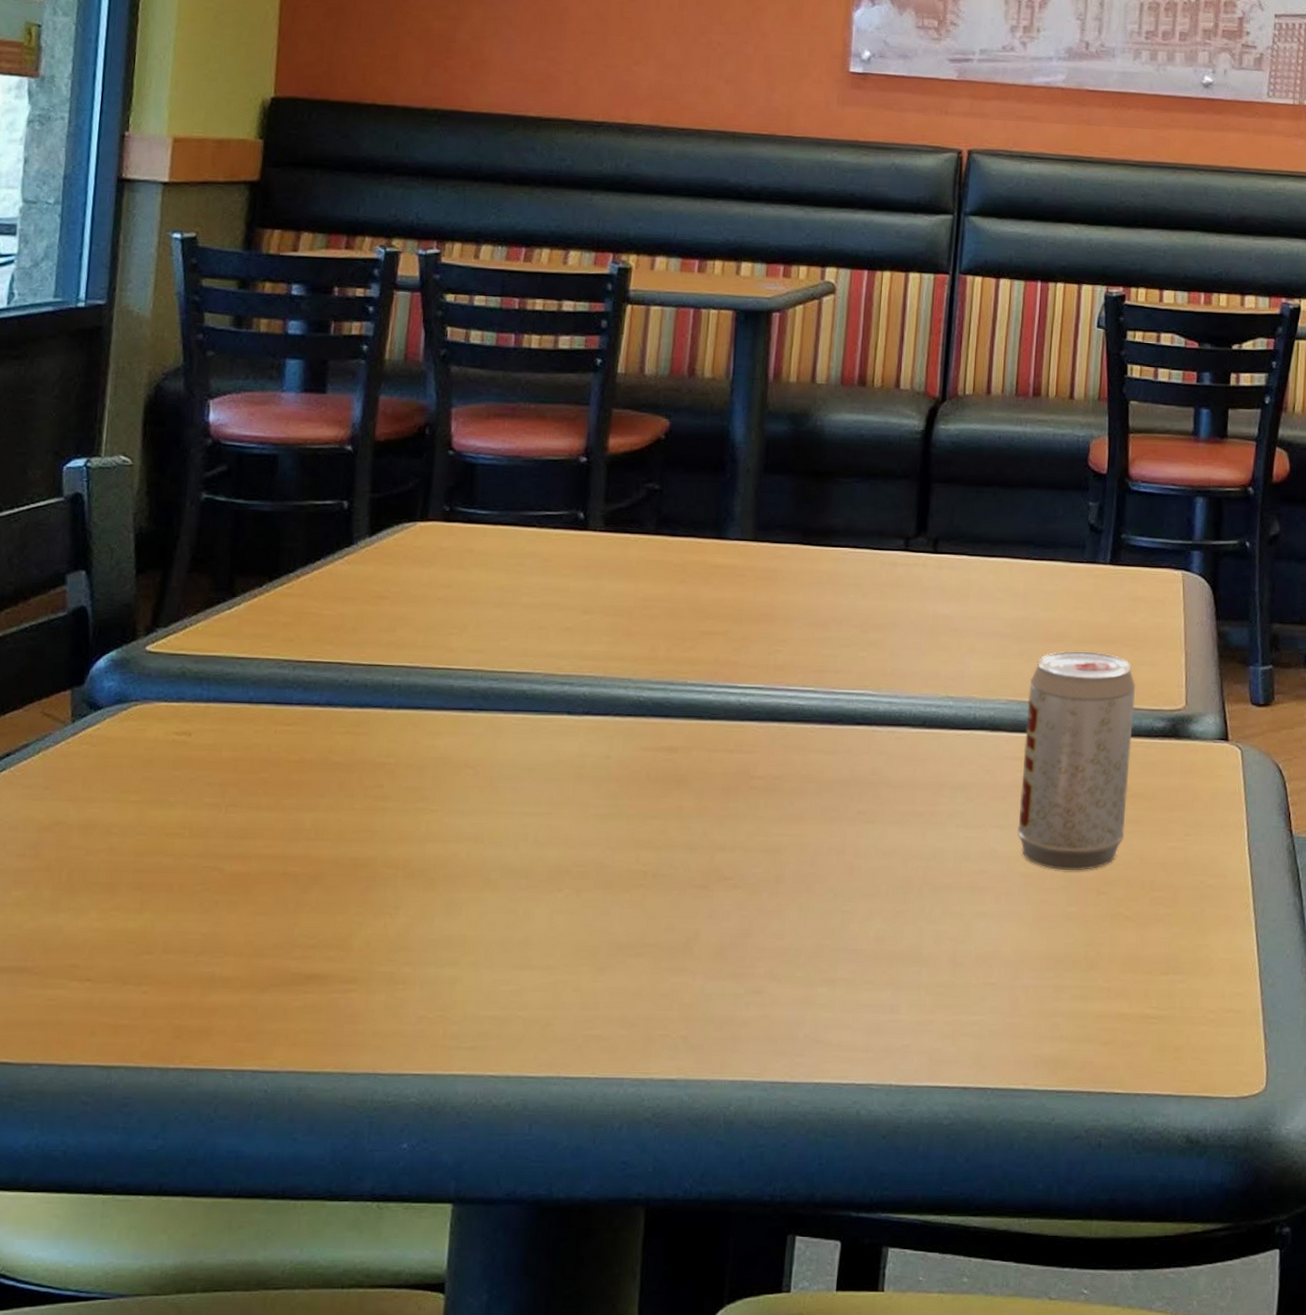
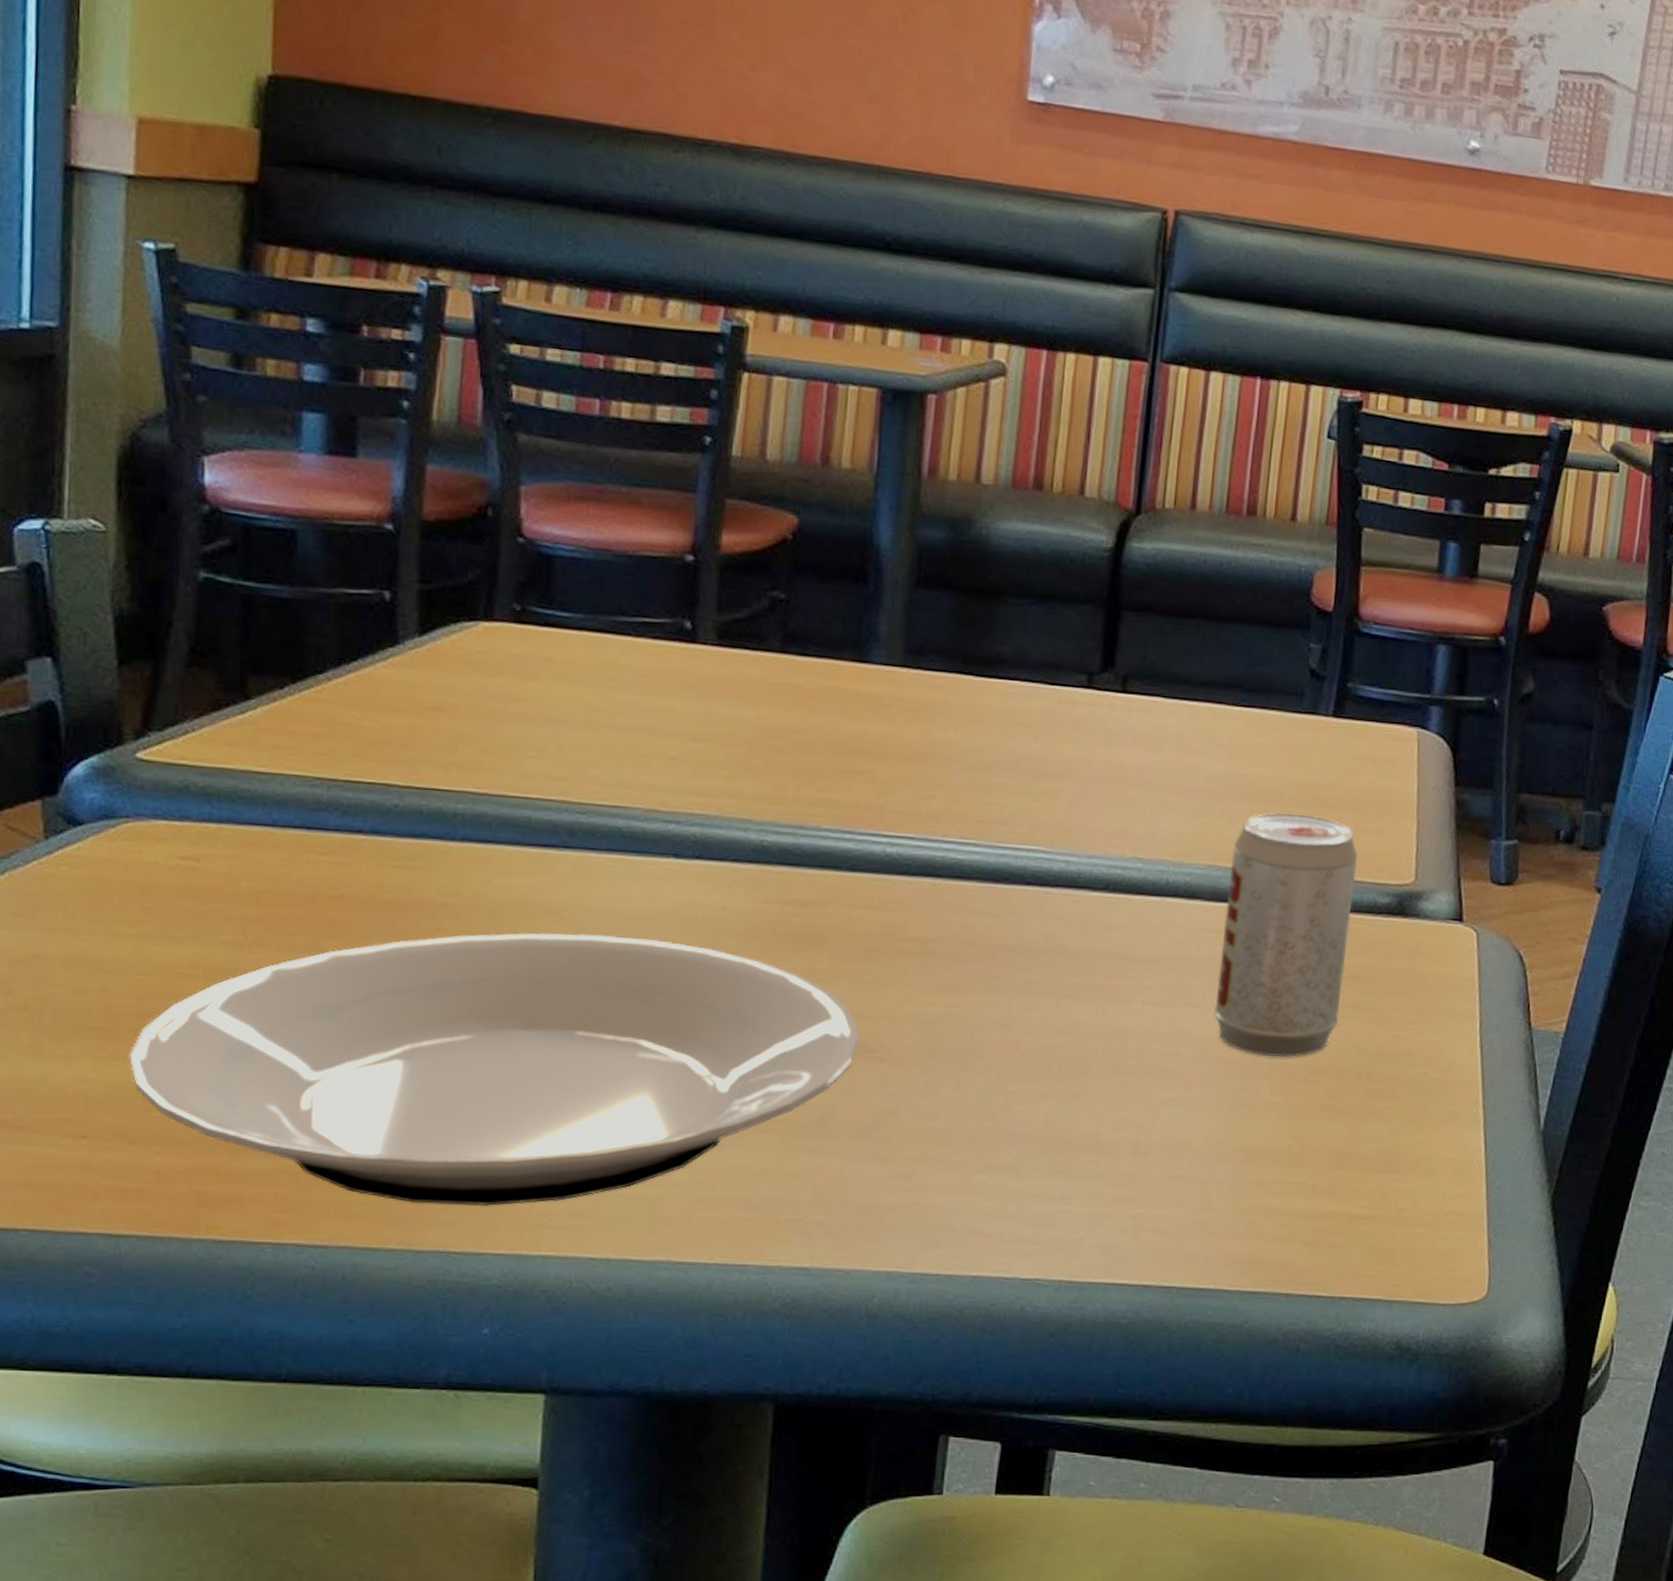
plate: none [127,783,719,1031] -> present [129,931,861,1206]

